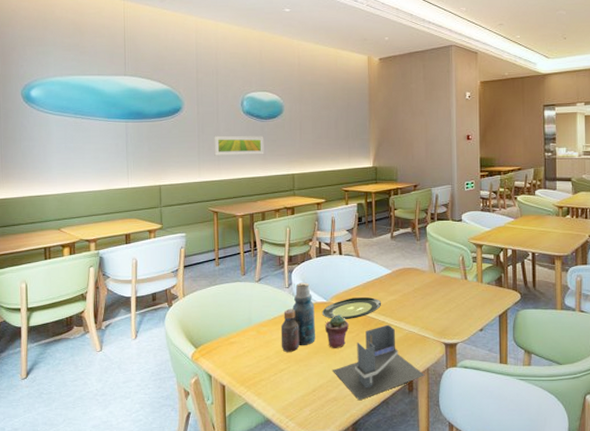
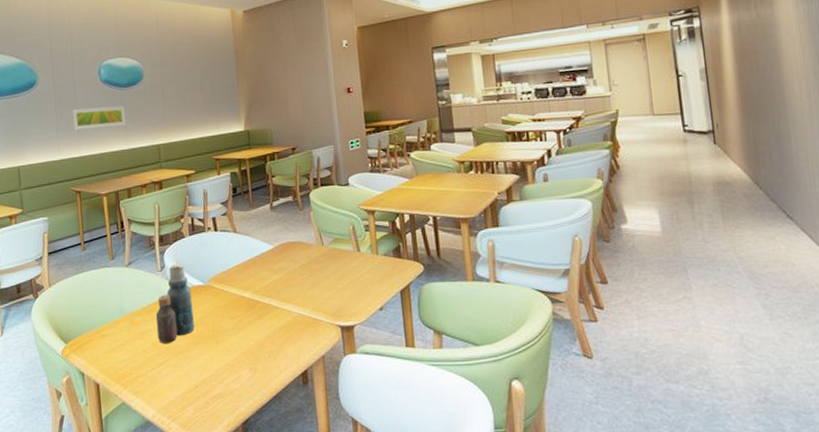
plate: present [322,297,382,319] -> none [200,277,266,304]
potted succulent: present [325,315,349,348] -> none [204,298,231,337]
utensil holder: present [333,324,425,401] -> none [216,307,321,396]

